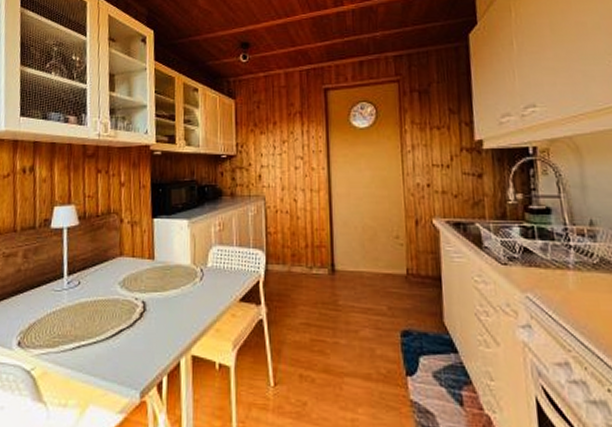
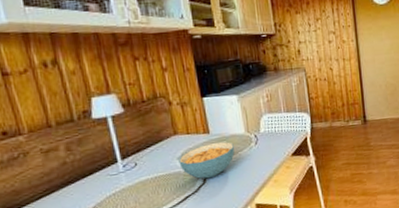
cereal bowl: none [119,272,177,313] -> present [179,142,235,179]

